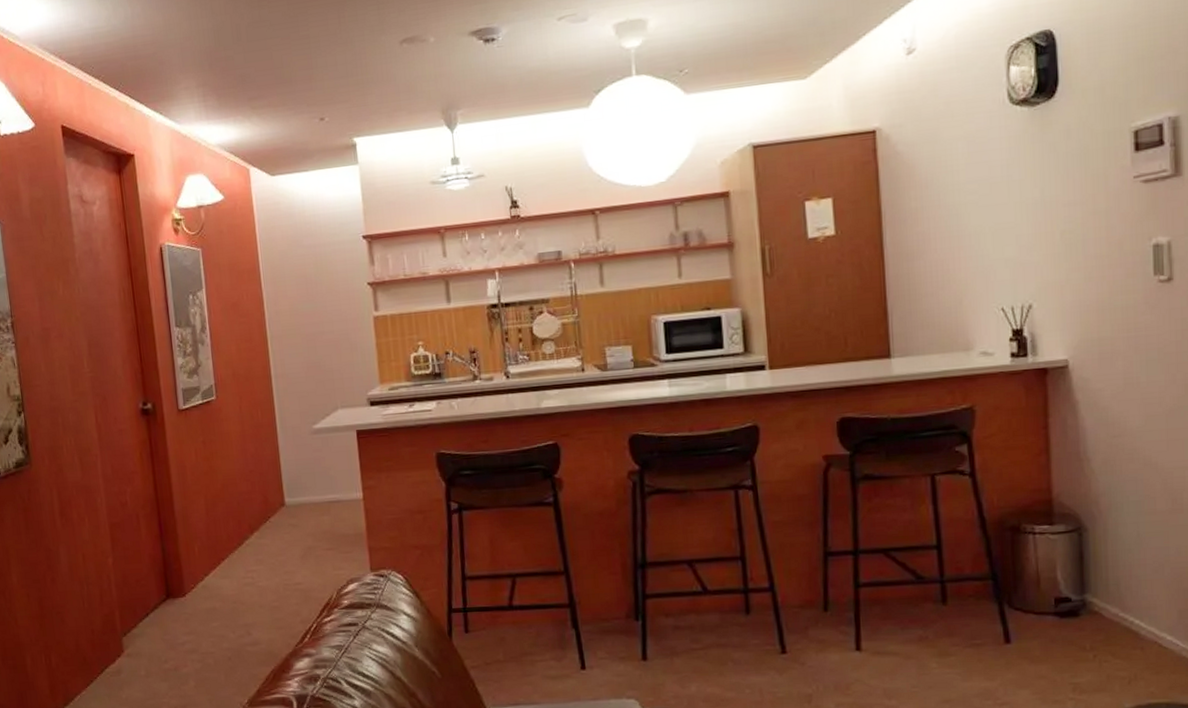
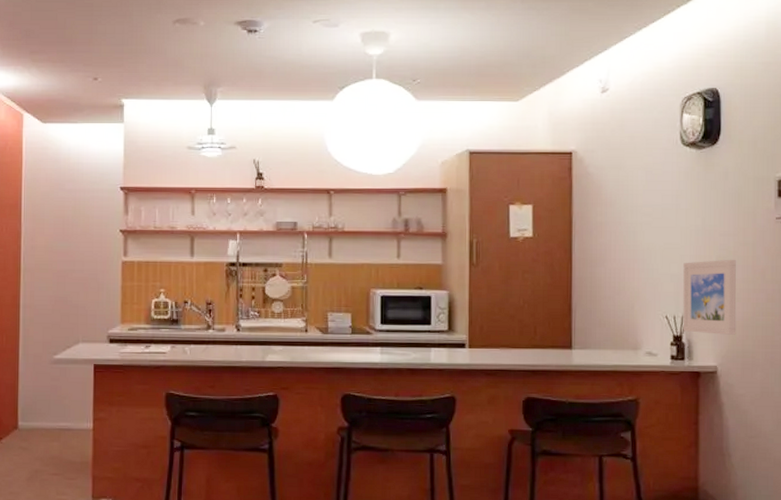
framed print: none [1020,232,1090,324] -> present [683,259,737,335]

